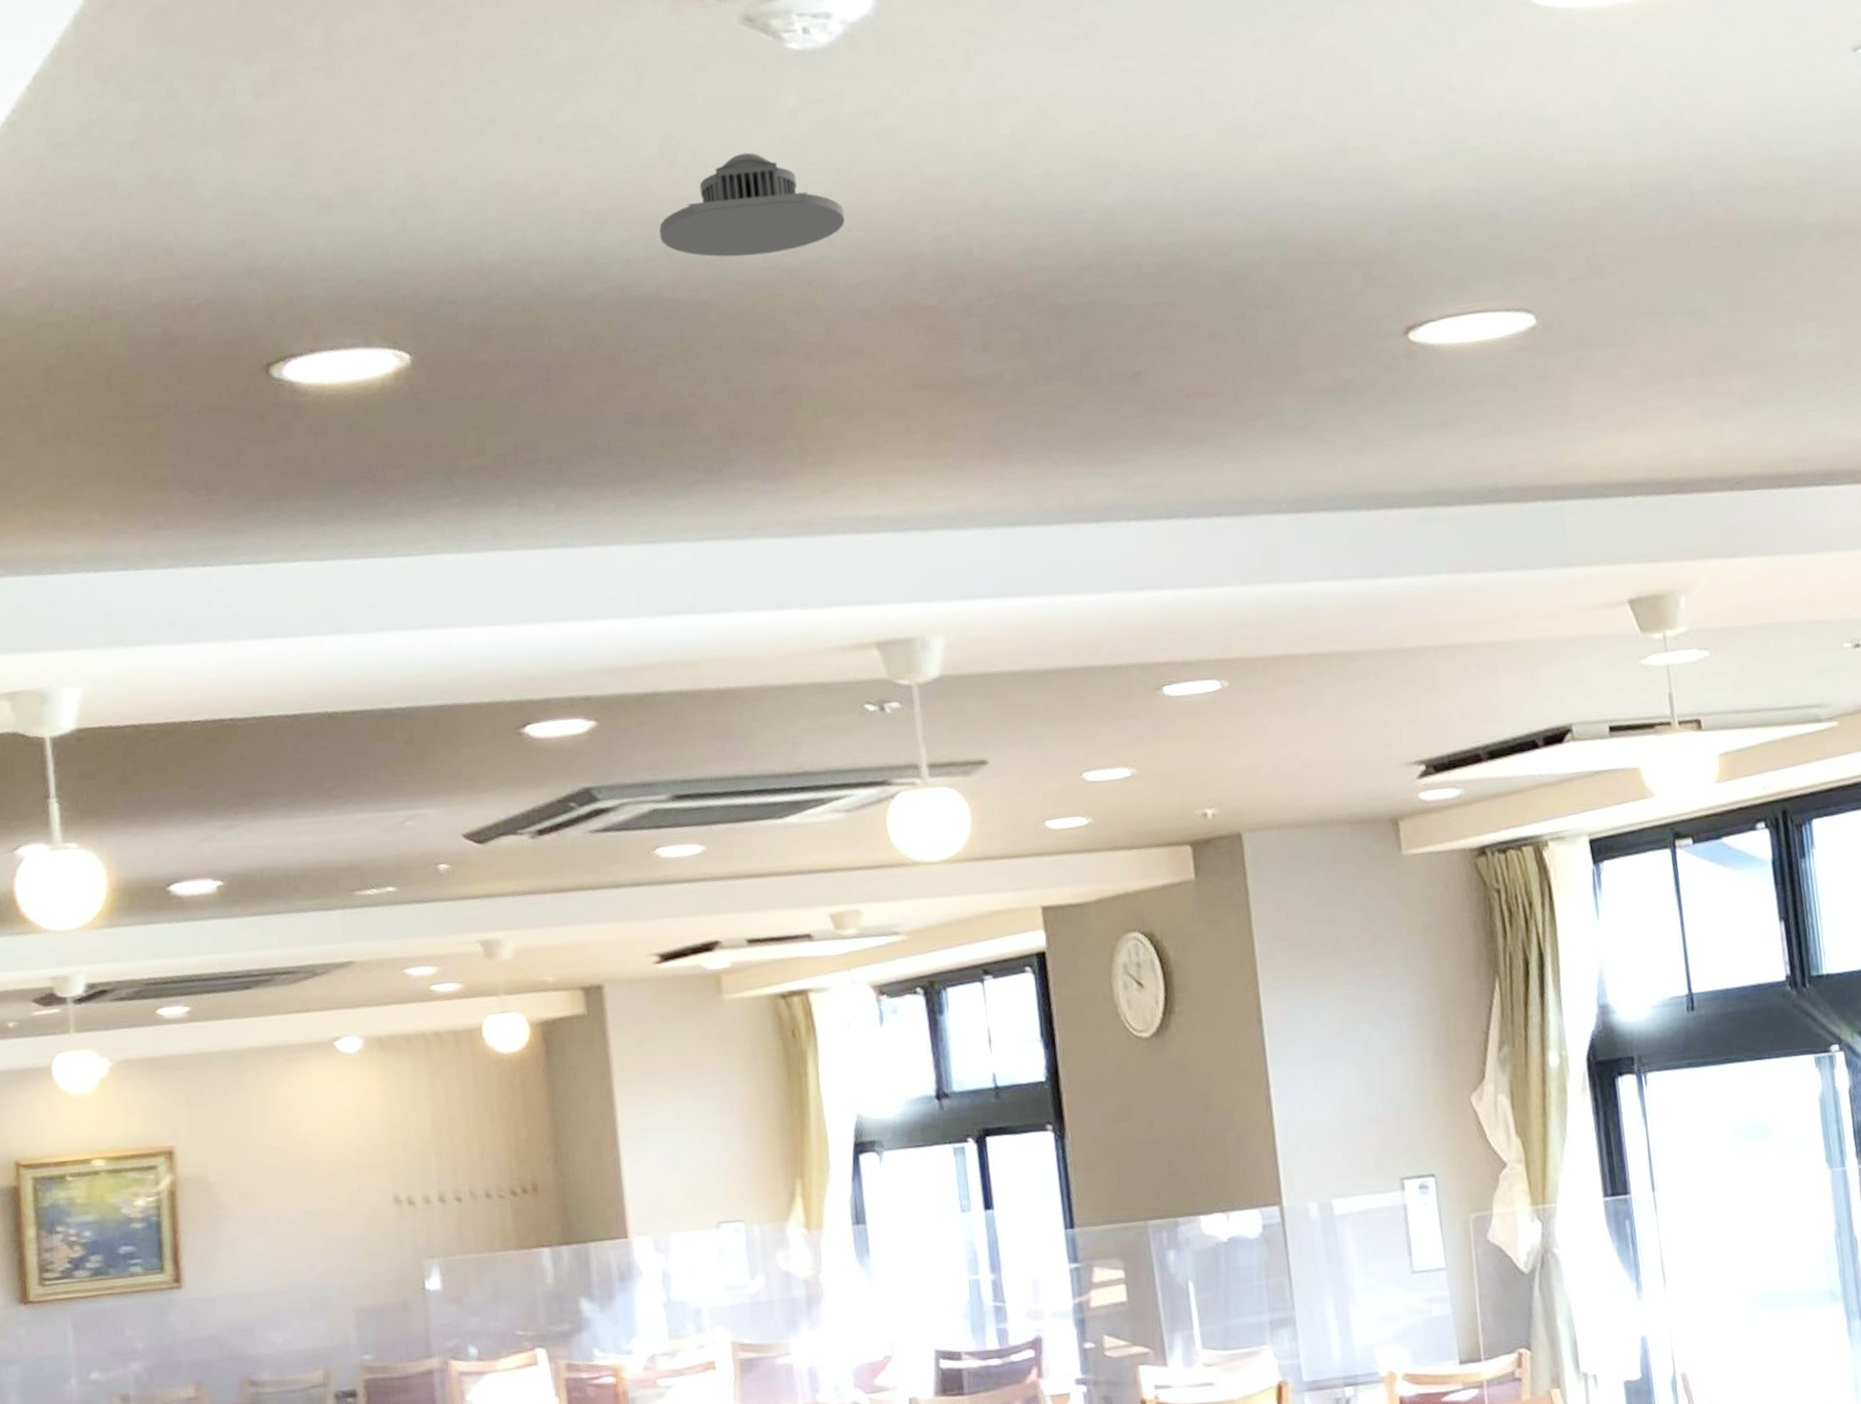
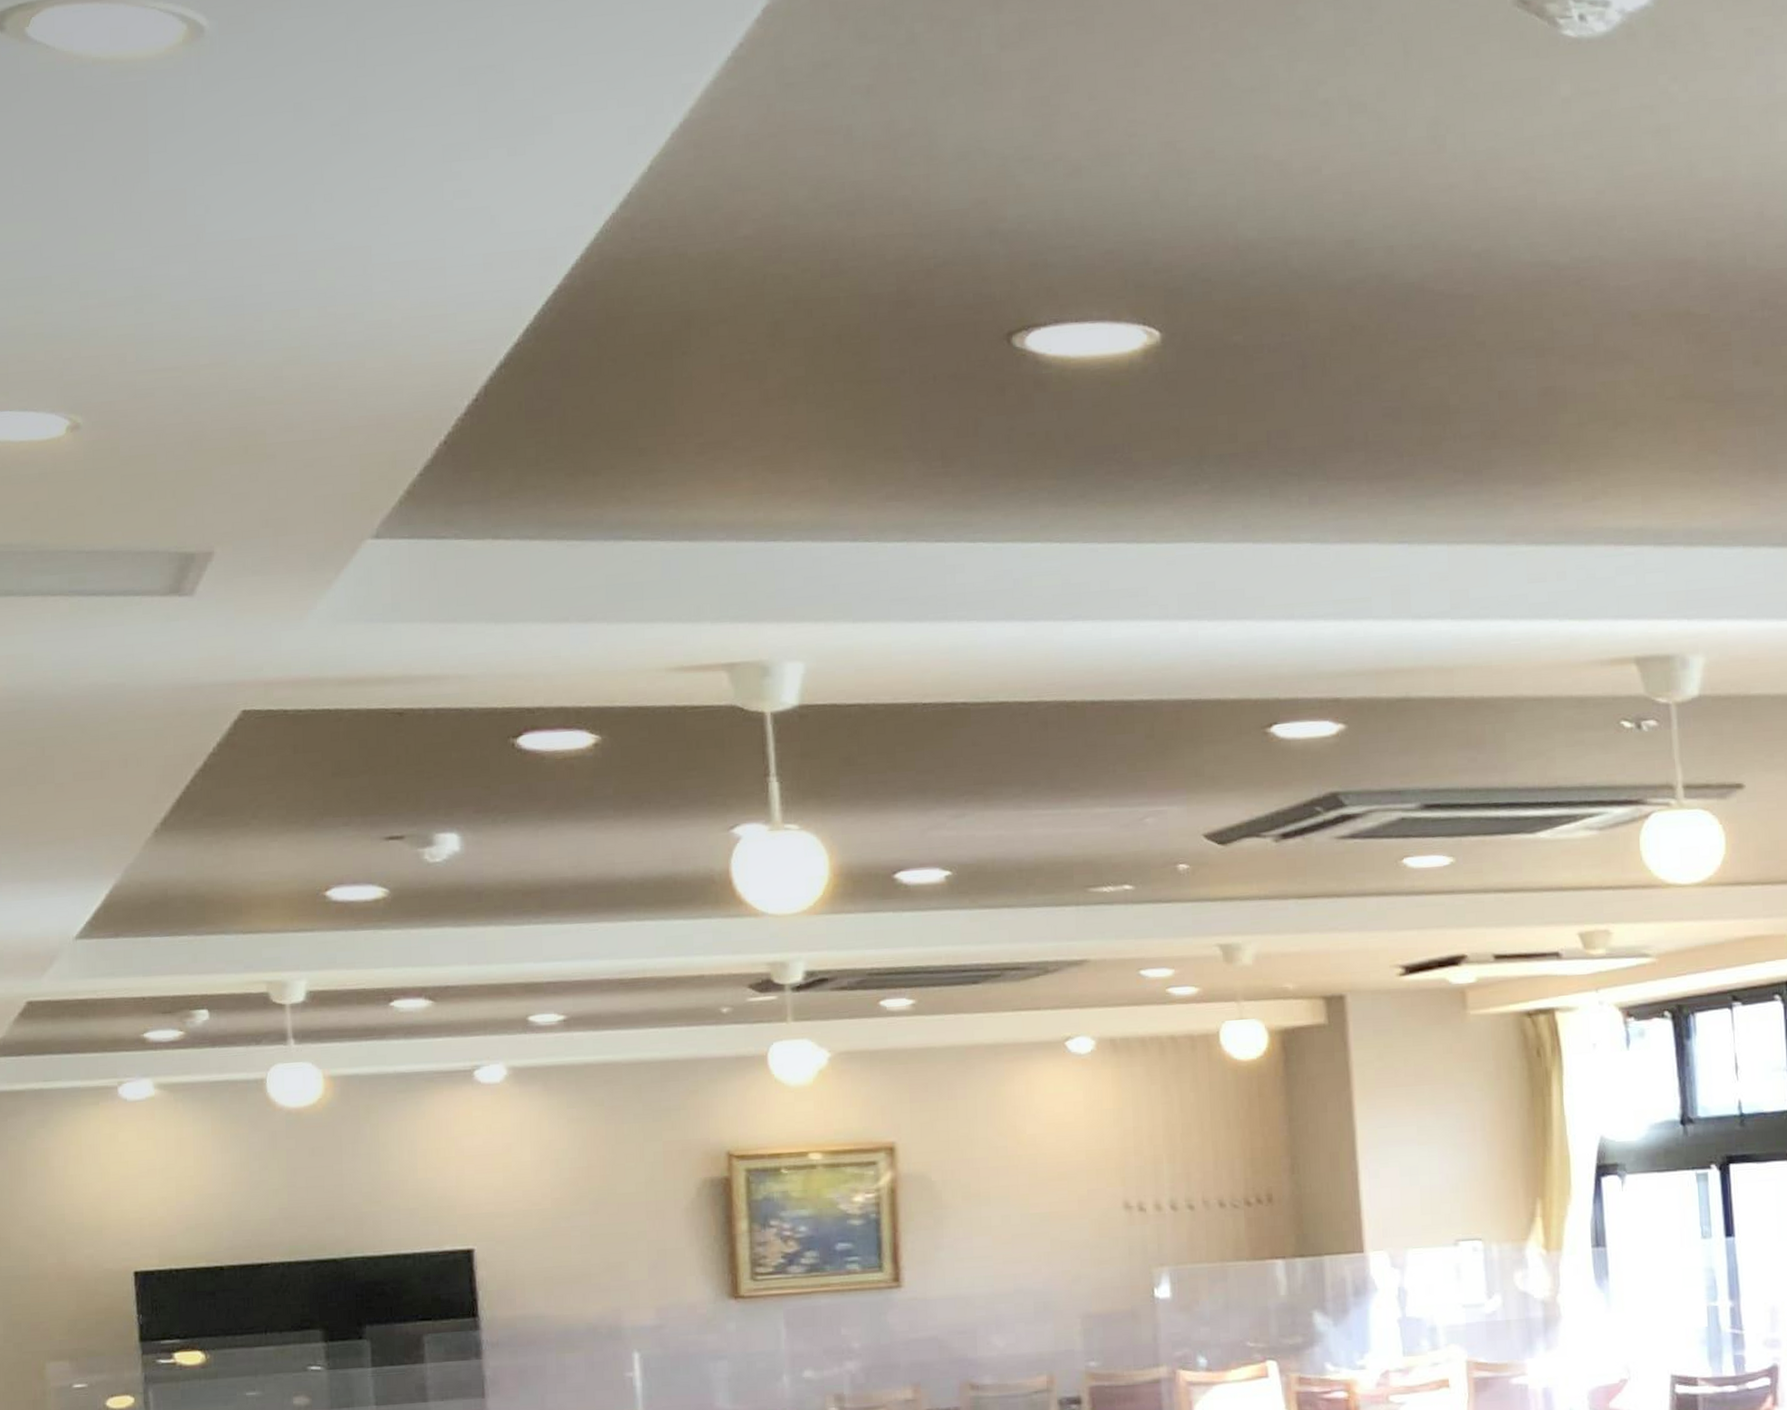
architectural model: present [659,152,845,257] -> none [1424,142,1617,251]

